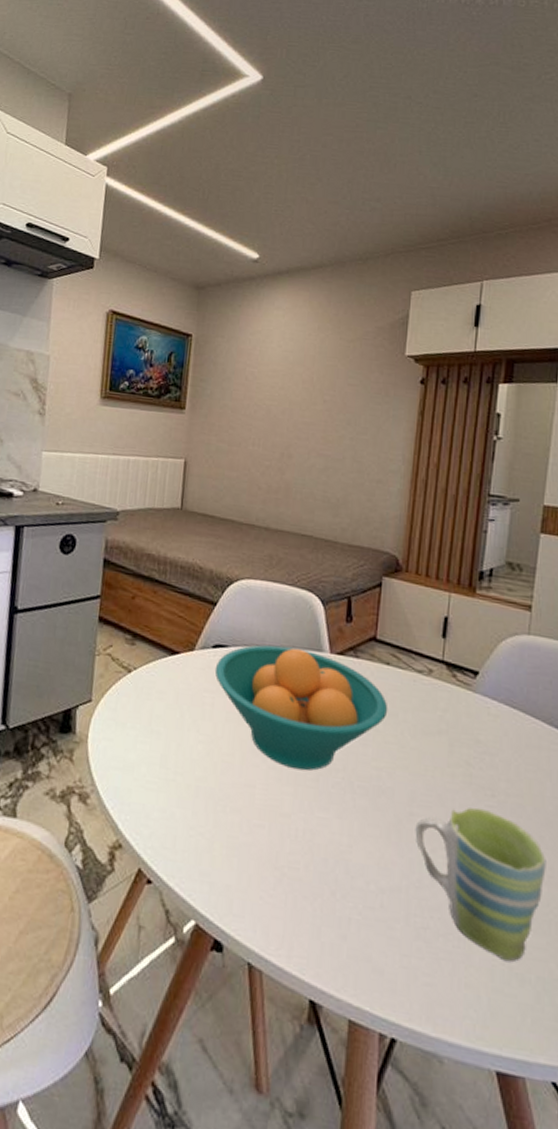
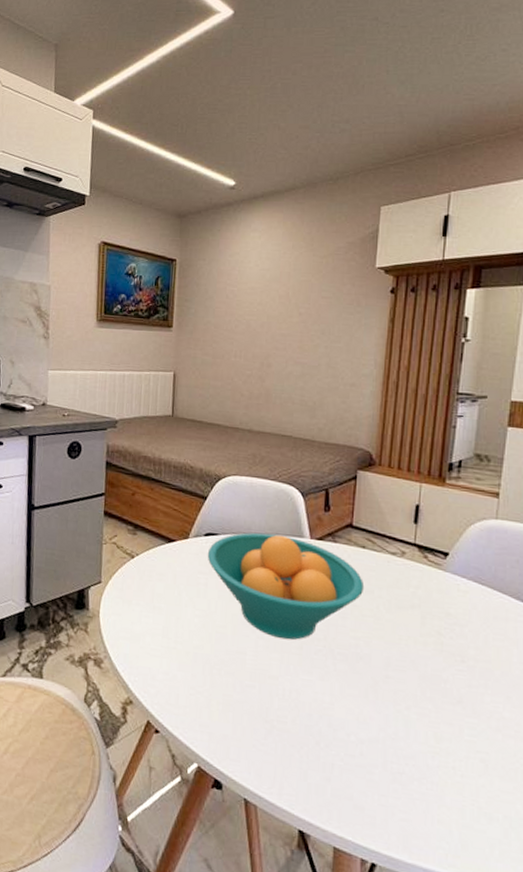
mug: present [415,807,546,962] -> none [391,671,513,803]

